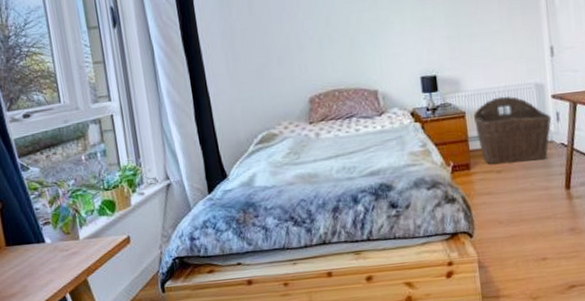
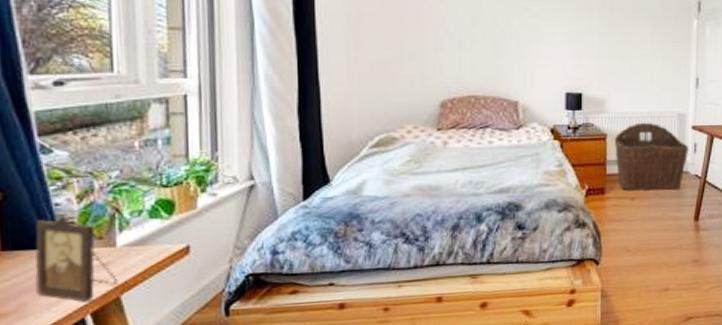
photo frame: none [25,216,85,283] -> present [35,214,119,302]

